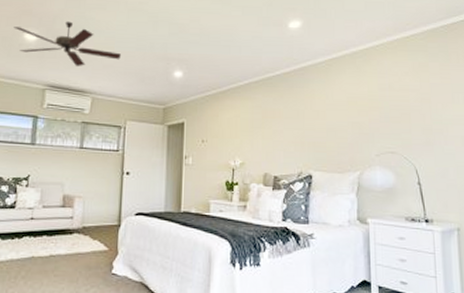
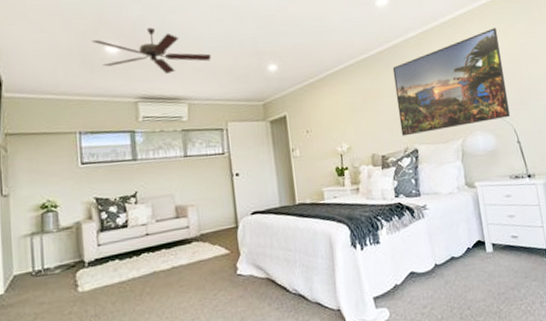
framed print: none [296,64,414,160] -> present [392,28,511,136]

